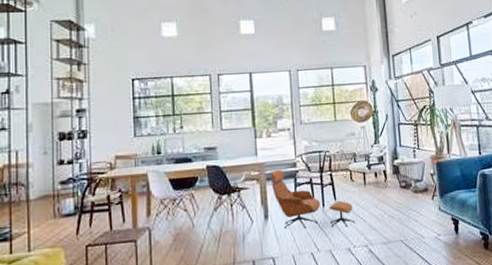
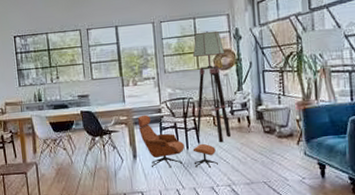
floor lamp: none [329,82,369,198] -> present [192,30,232,142]

